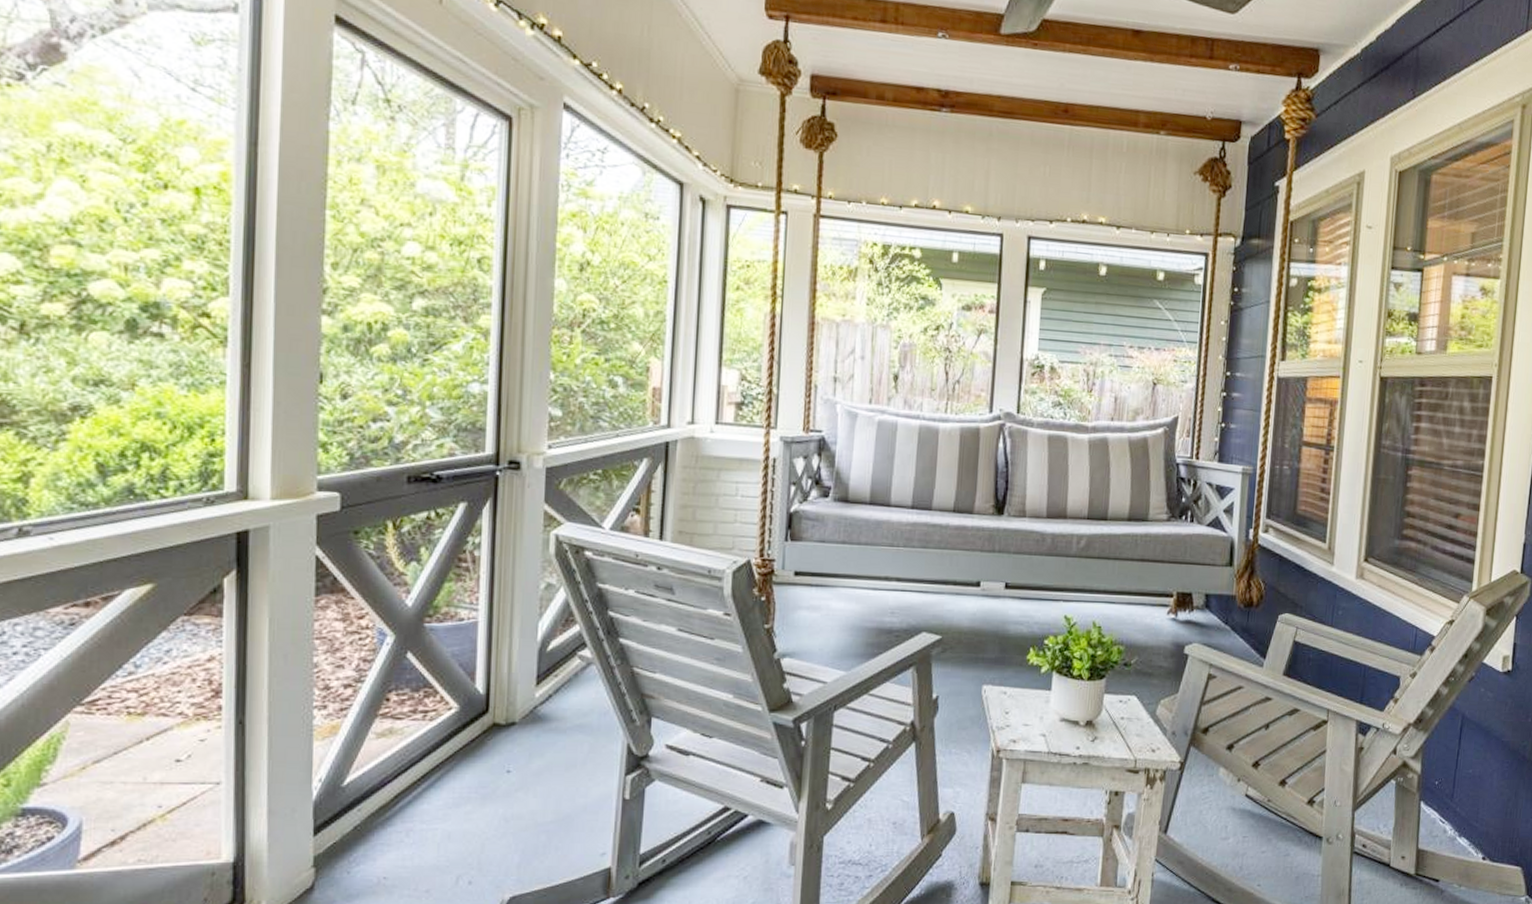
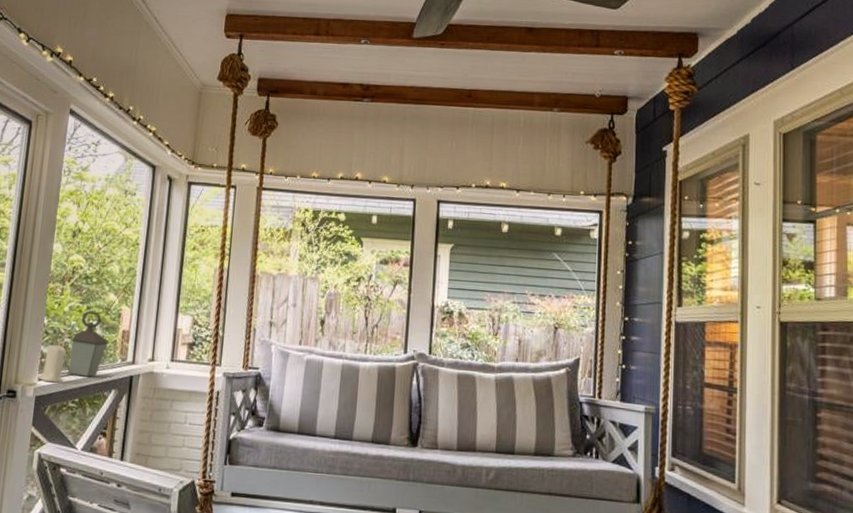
candle: none [547,404,583,451] -> present [37,344,67,383]
lantern: none [581,363,637,444] -> present [66,310,110,377]

